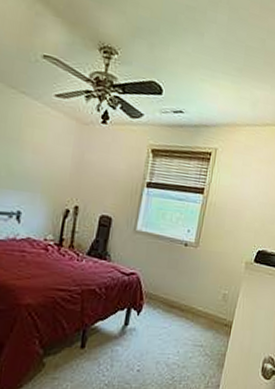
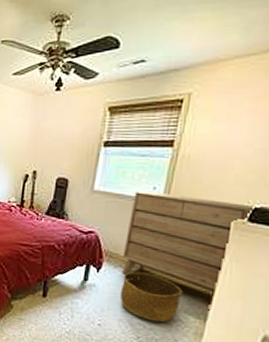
basket: none [157,311,210,359] -> present [119,271,184,323]
dresser: none [160,233,260,333] -> present [122,191,257,301]

